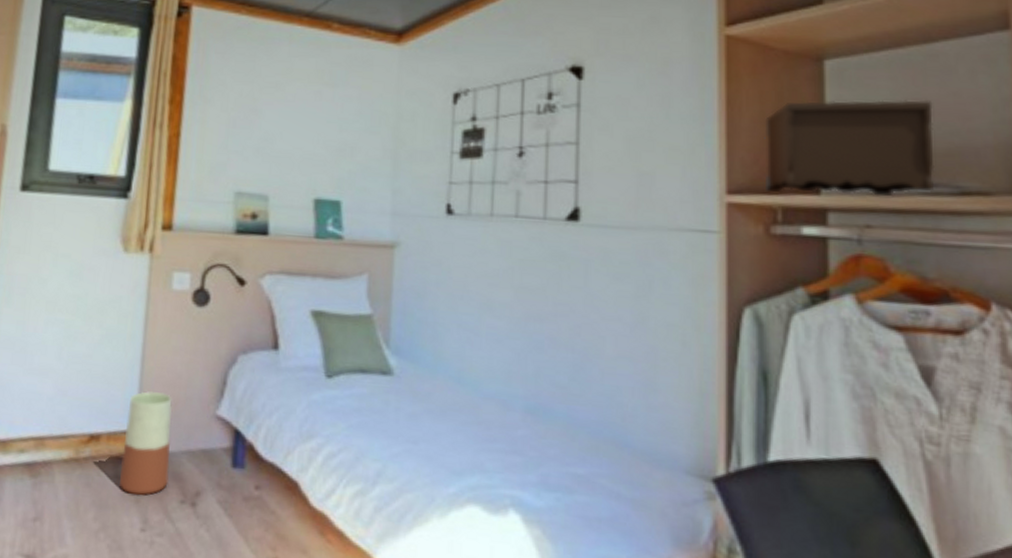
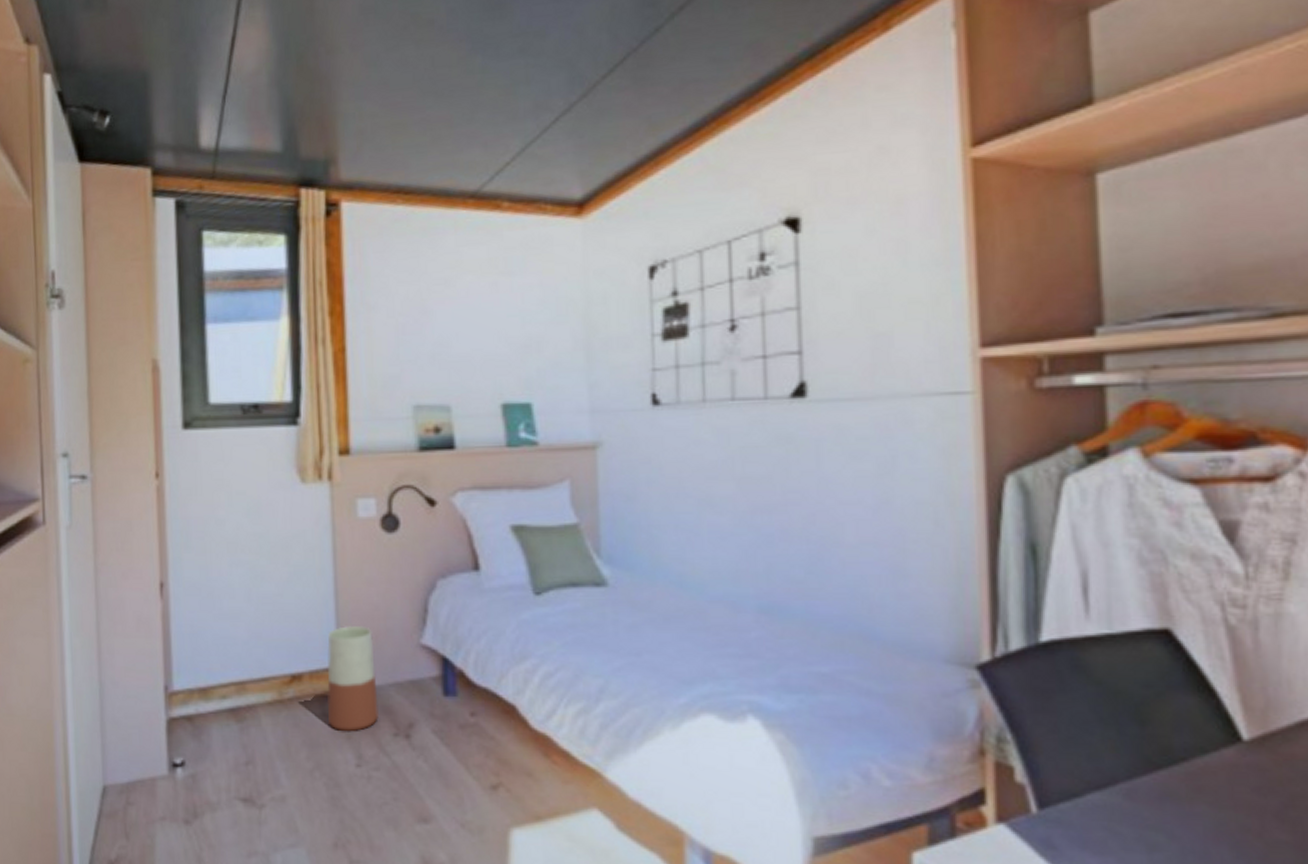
decorative box: present [764,99,935,197] -> none [1024,206,1239,340]

